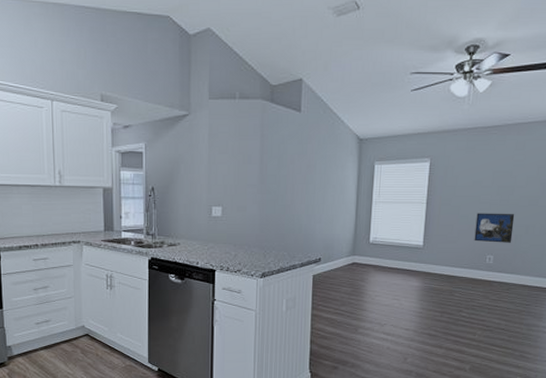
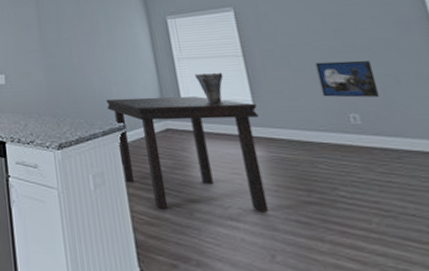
dining table: none [308,235,426,328] -> present [106,96,269,213]
vessel: none [385,216,407,242] -> present [195,72,224,103]

